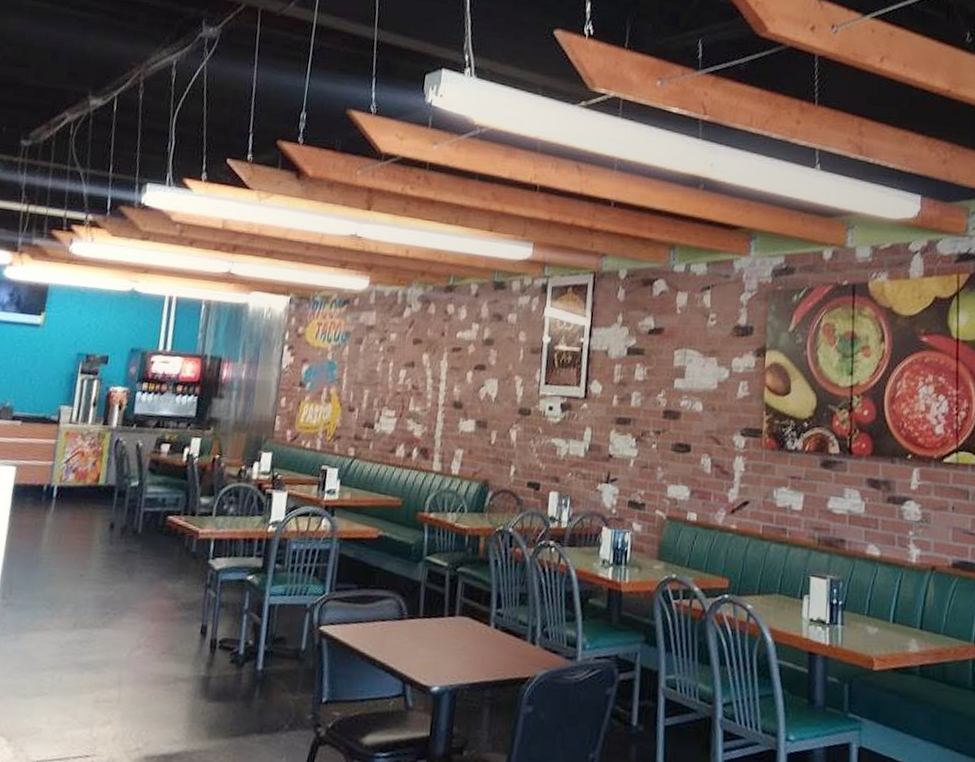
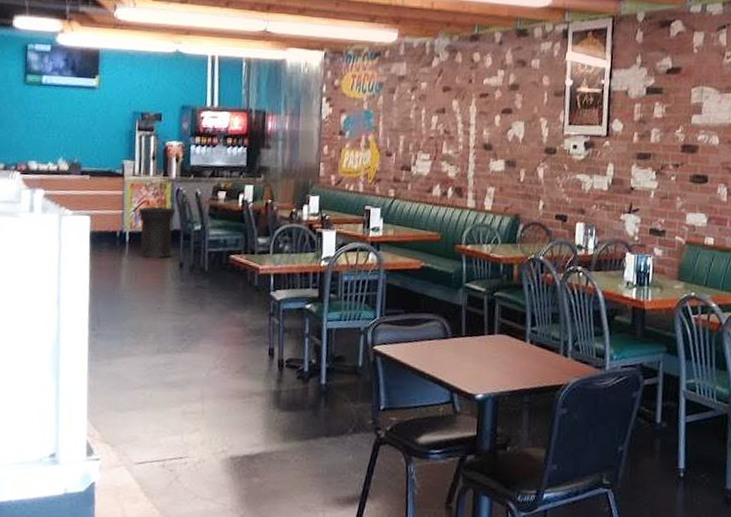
trash can: none [66,456,113,518] -> present [138,205,176,259]

